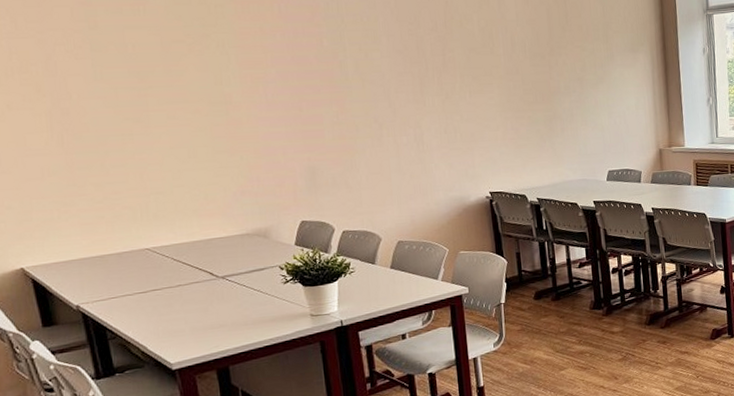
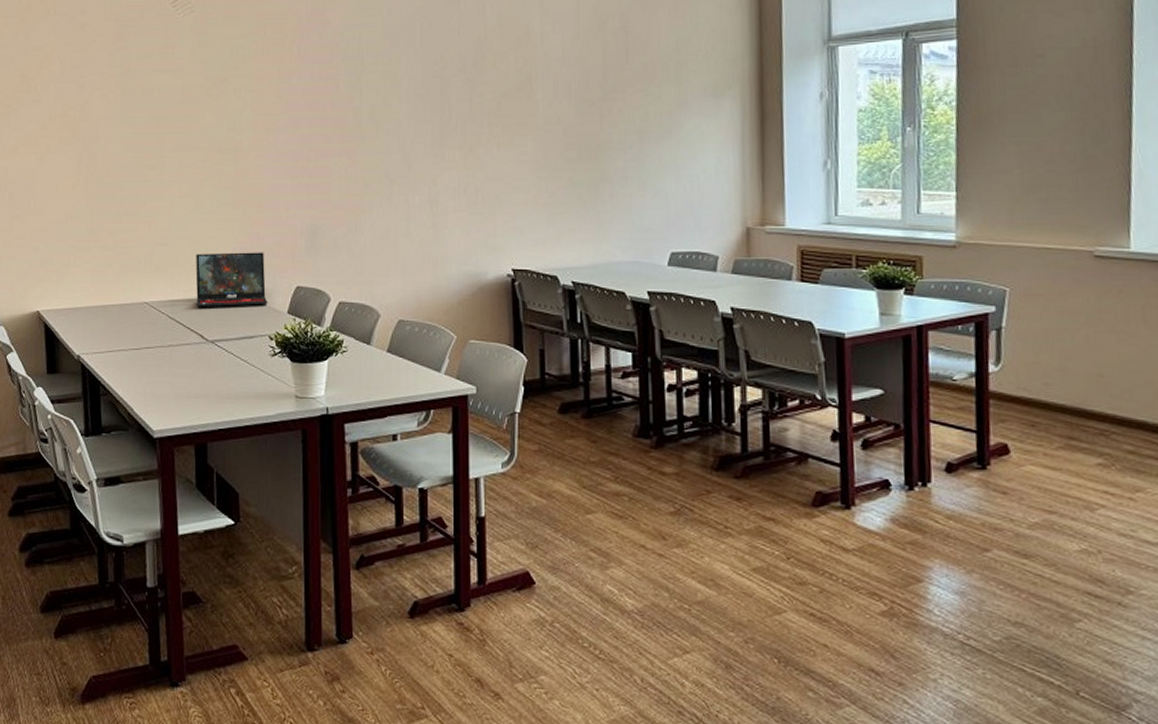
laptop: none [196,193,275,249] -> present [195,252,268,308]

